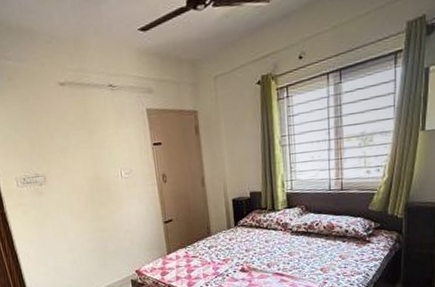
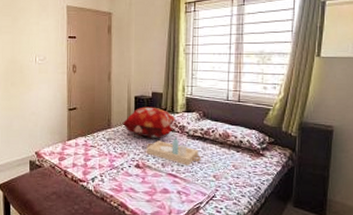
decorative pillow: none [222,207,278,240] -> present [122,107,176,138]
serving tray: none [249,236,307,263] -> present [146,137,201,166]

